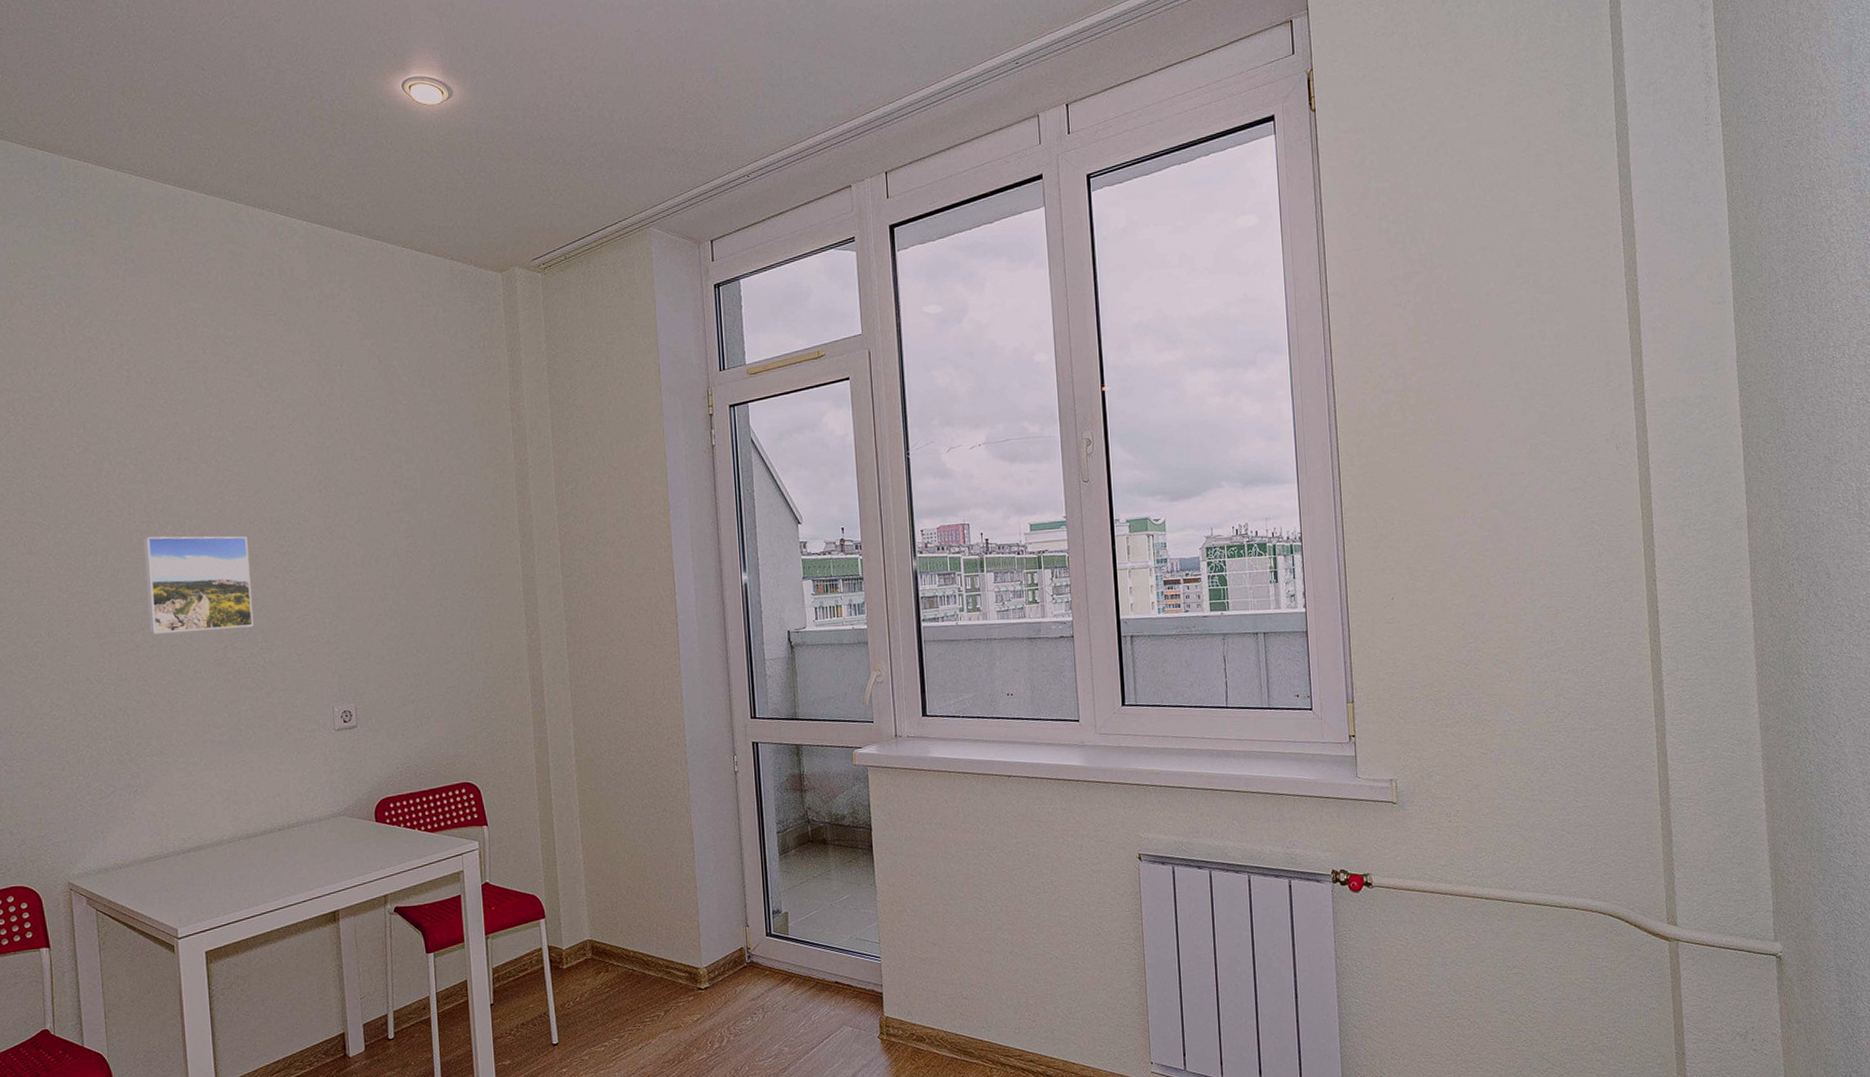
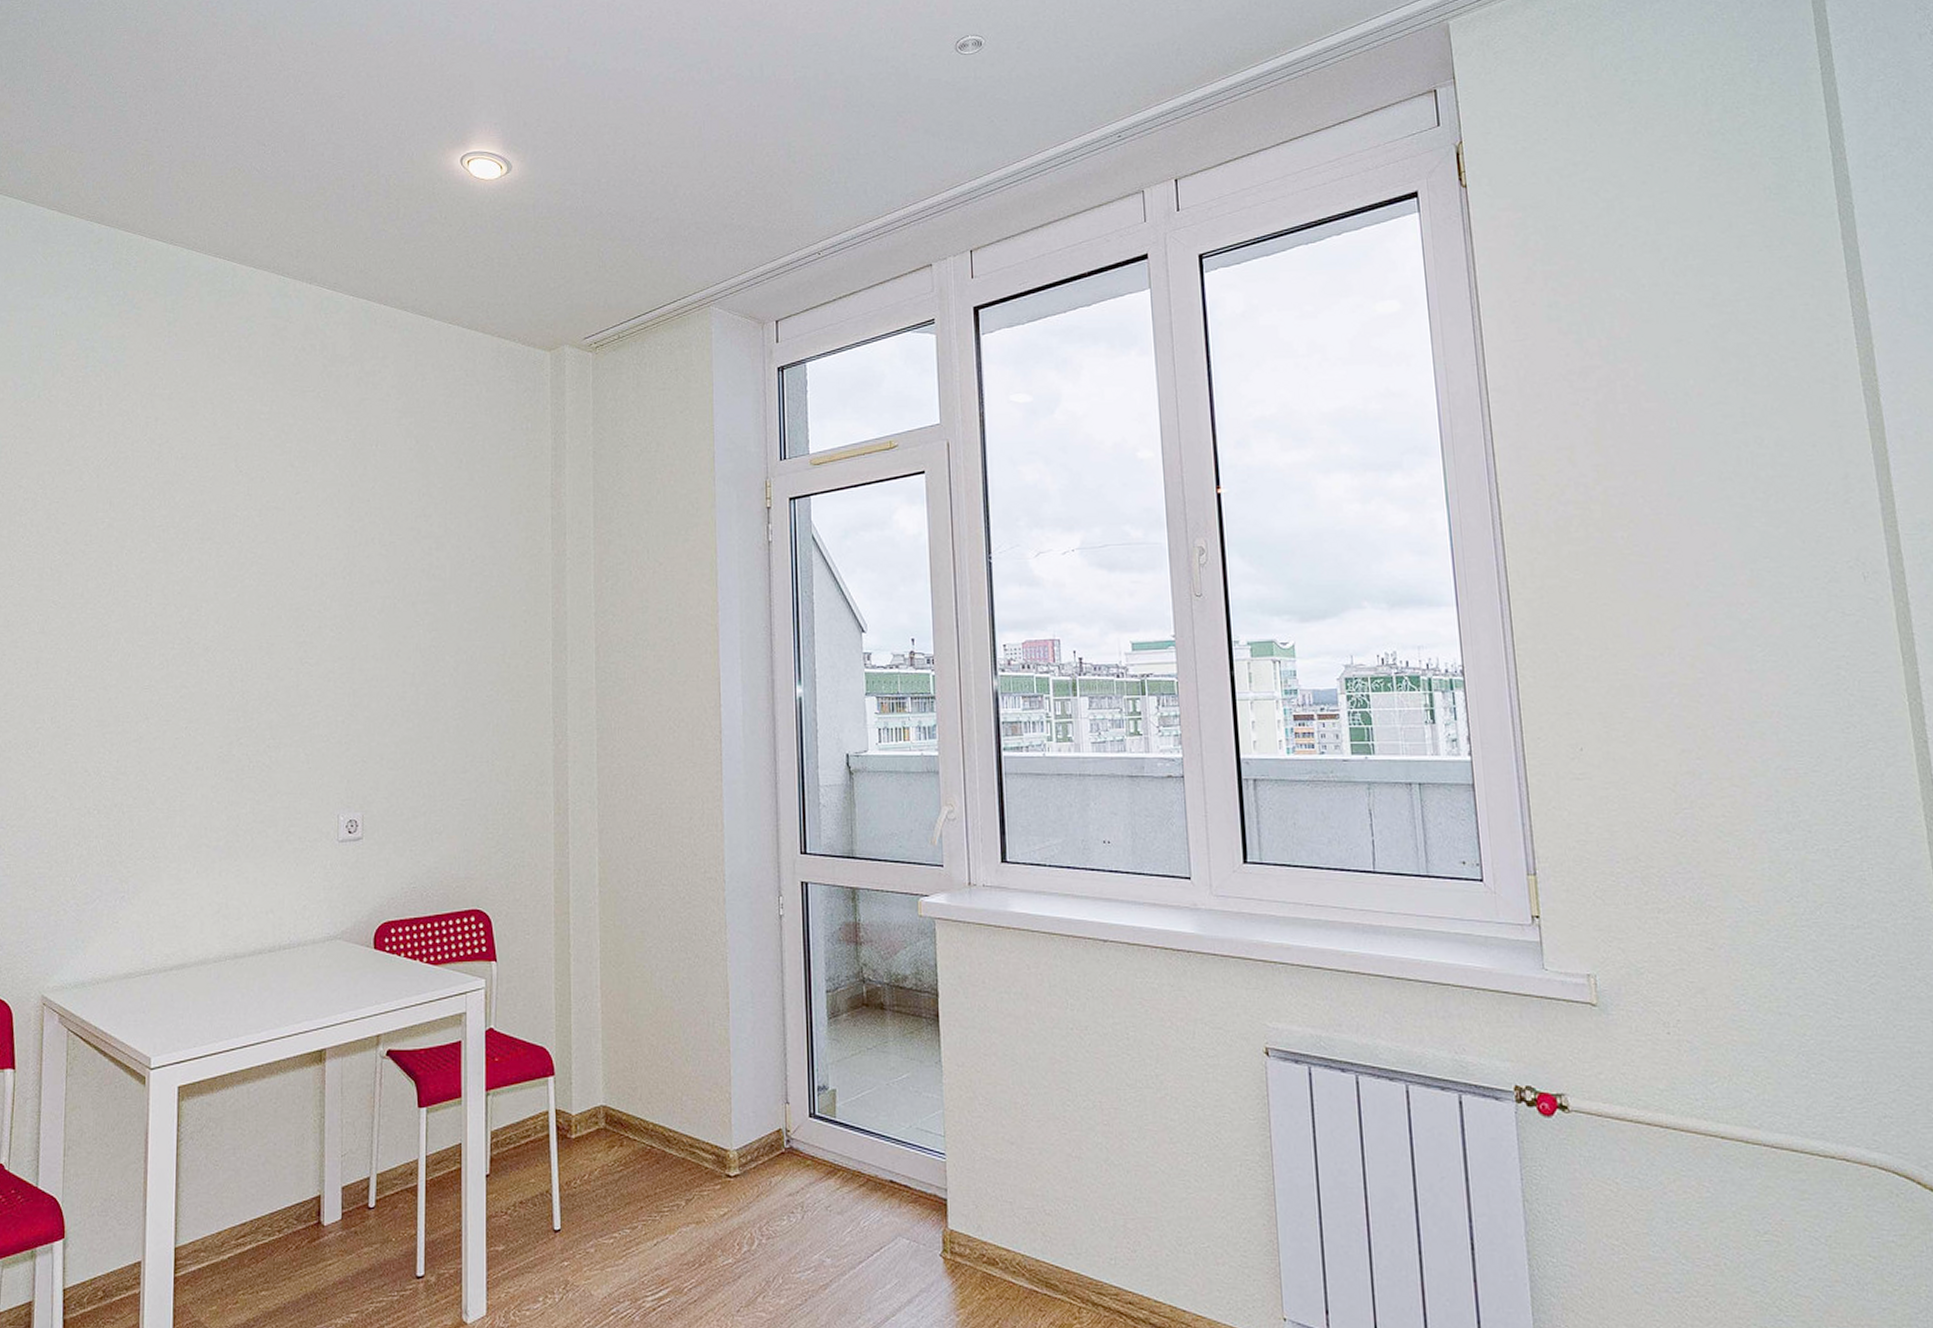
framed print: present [144,536,253,635] -> none [154,620,264,725]

